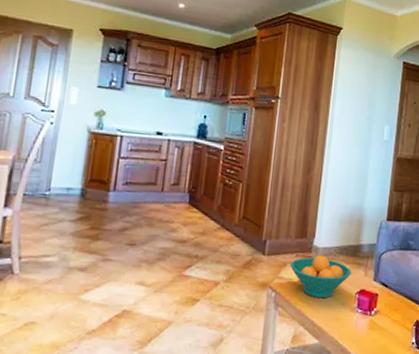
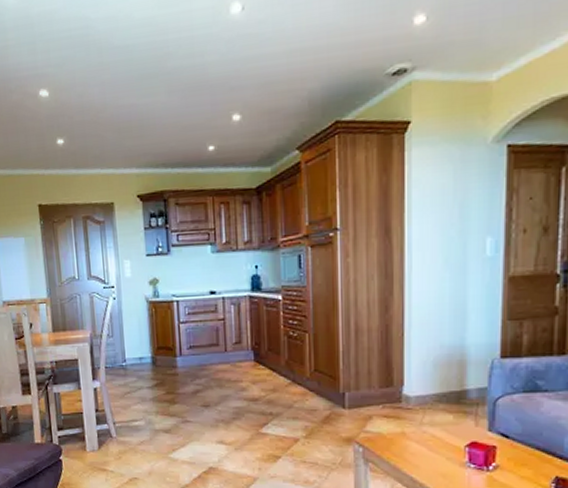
fruit bowl: present [290,255,351,299] -> none [377,405,456,453]

